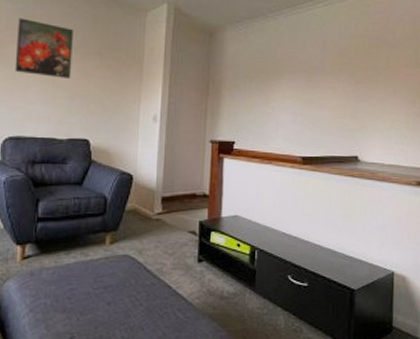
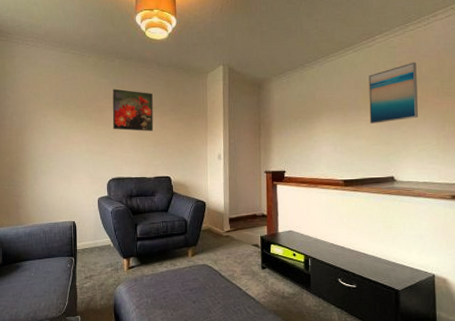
wall art: none [336,25,391,93] -> present [369,62,418,124]

